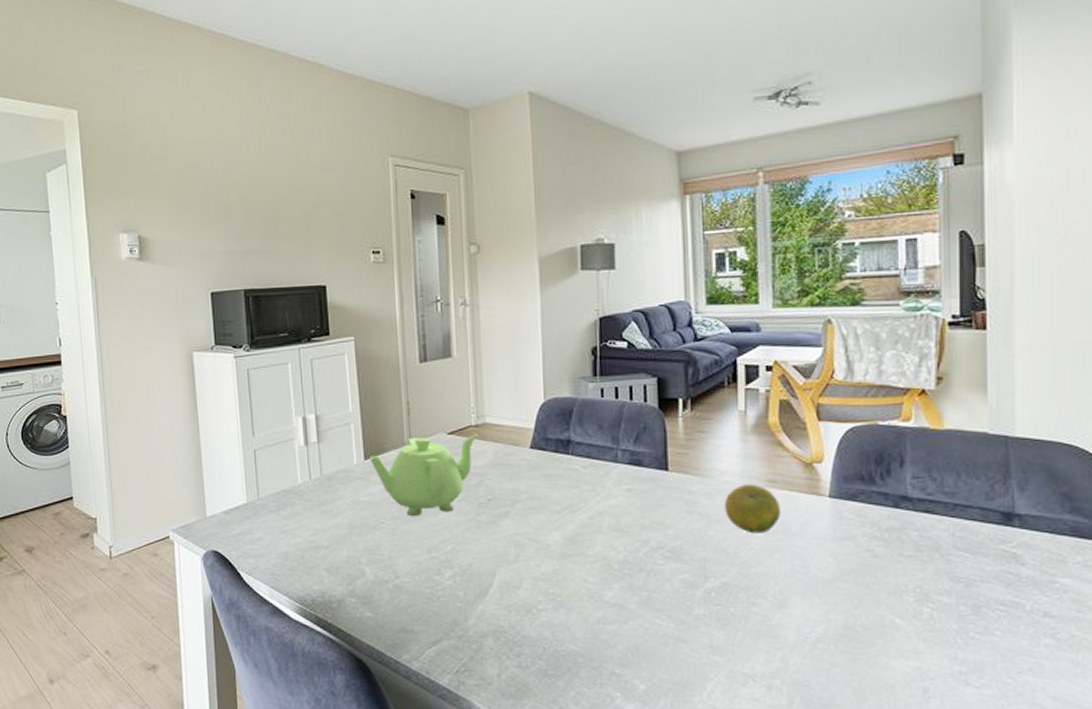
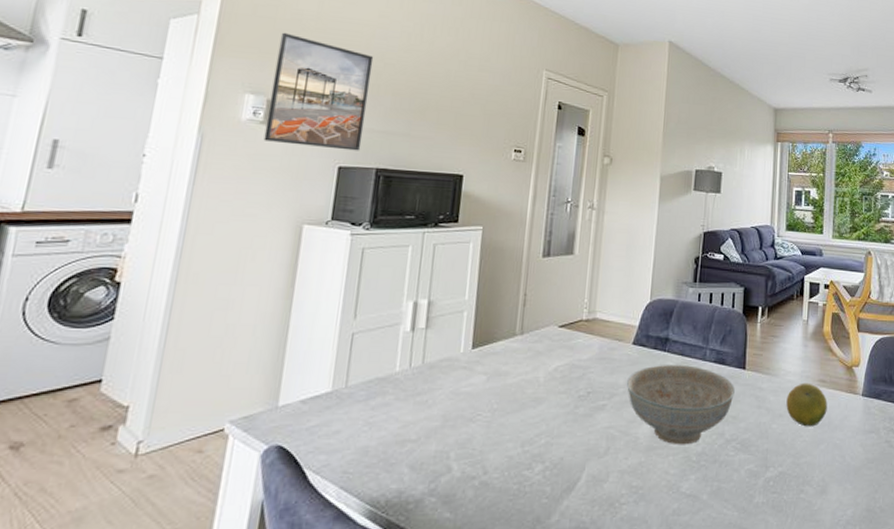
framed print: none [135,166,227,277] -> present [263,32,374,151]
teapot: present [370,434,479,517] -> none [477,328,588,409]
decorative bowl: none [528,468,659,553] -> present [626,365,736,445]

